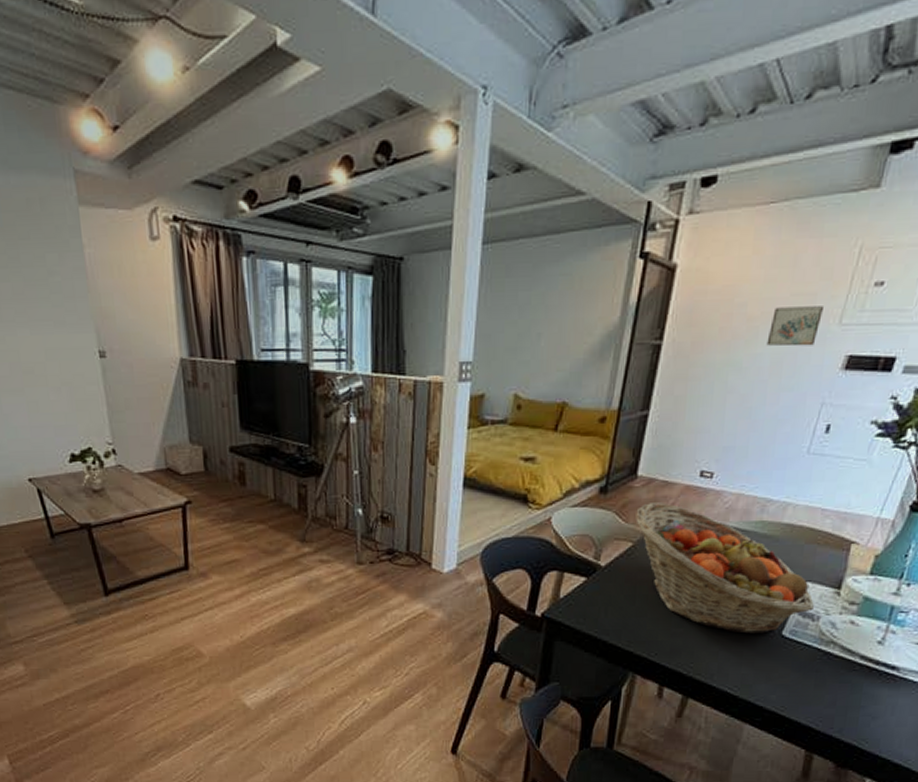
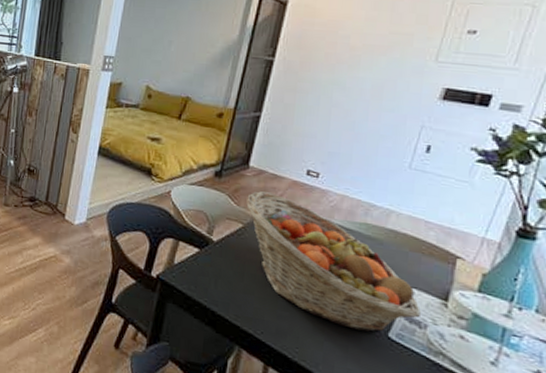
wall art: present [766,306,823,347] -> none [368,42,420,77]

